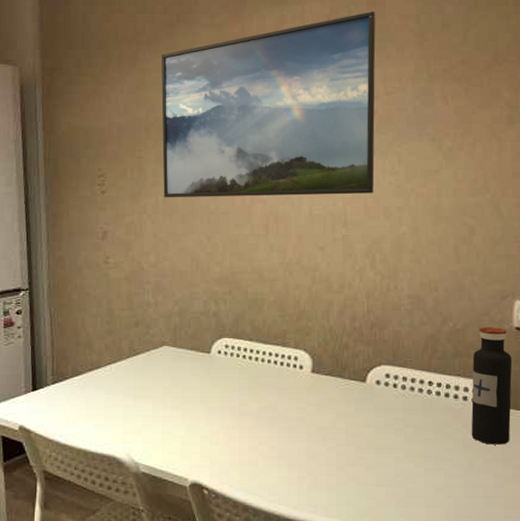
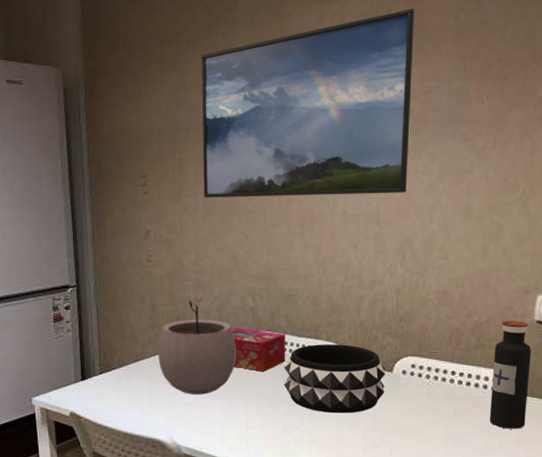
plant pot: none [115,300,199,407] -> present [158,296,237,395]
tissue box: none [192,333,252,382] -> present [230,327,286,372]
decorative bowl: none [249,352,358,428] -> present [283,344,385,414]

